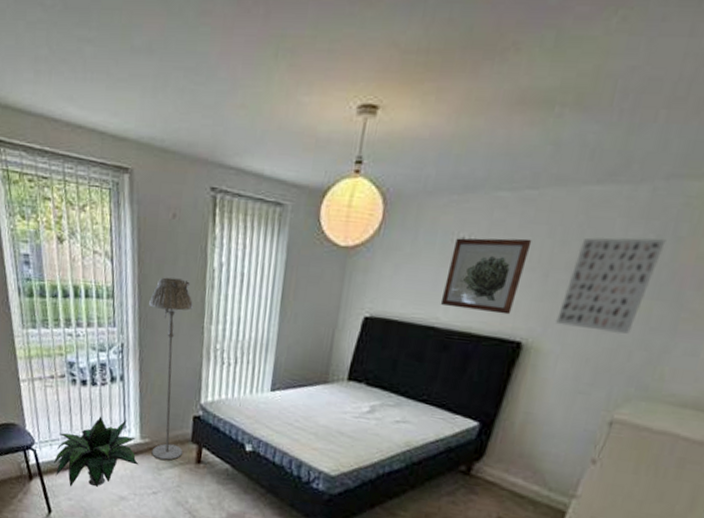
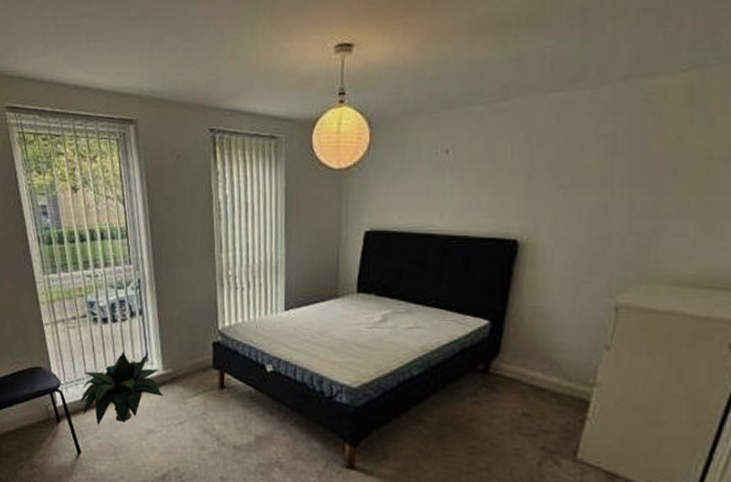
floor lamp: present [149,277,194,461] -> none [161,213,205,390]
wall art: present [440,238,532,315] -> none [434,145,511,216]
wall art: present [555,237,666,334] -> none [545,132,635,223]

